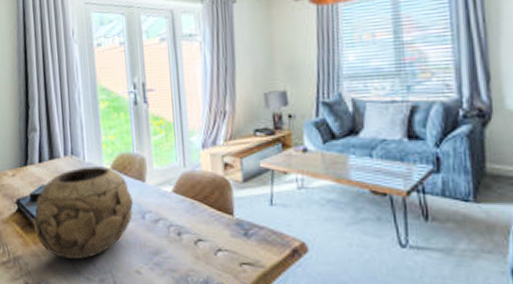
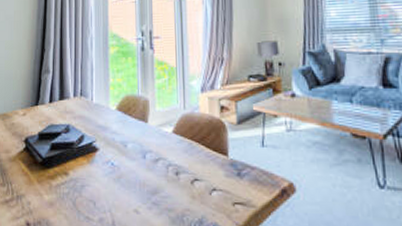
decorative bowl: present [32,166,133,260] -> none [39,107,135,199]

